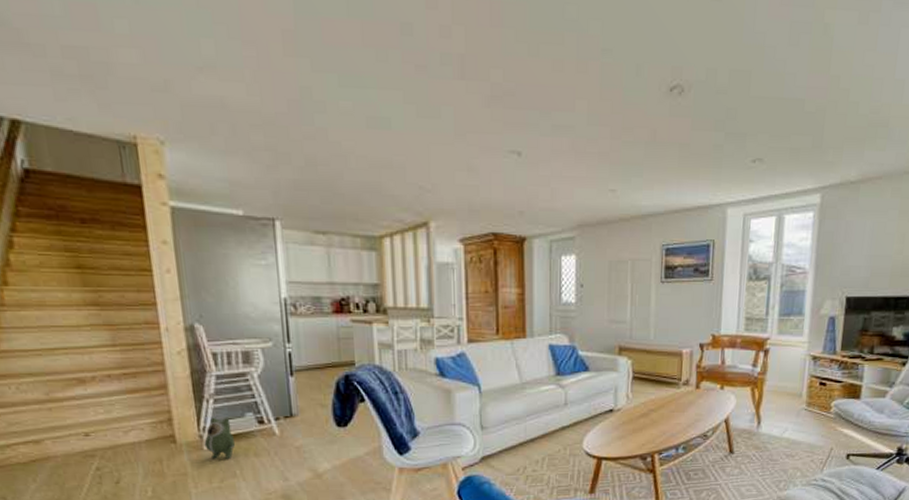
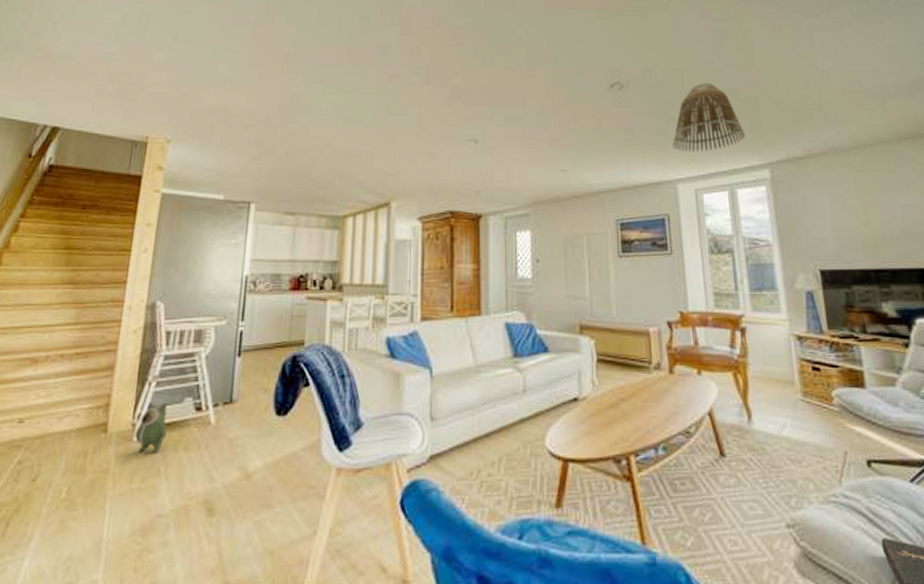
lamp shade: none [728,89,804,173] -> present [672,82,745,152]

